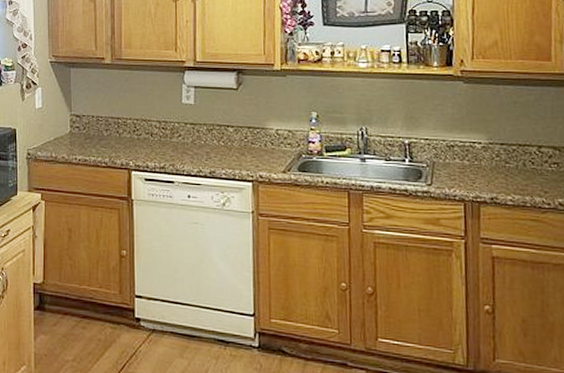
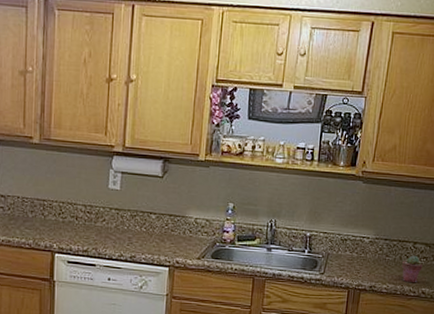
potted succulent: none [526,161,554,192] -> present [401,255,423,282]

